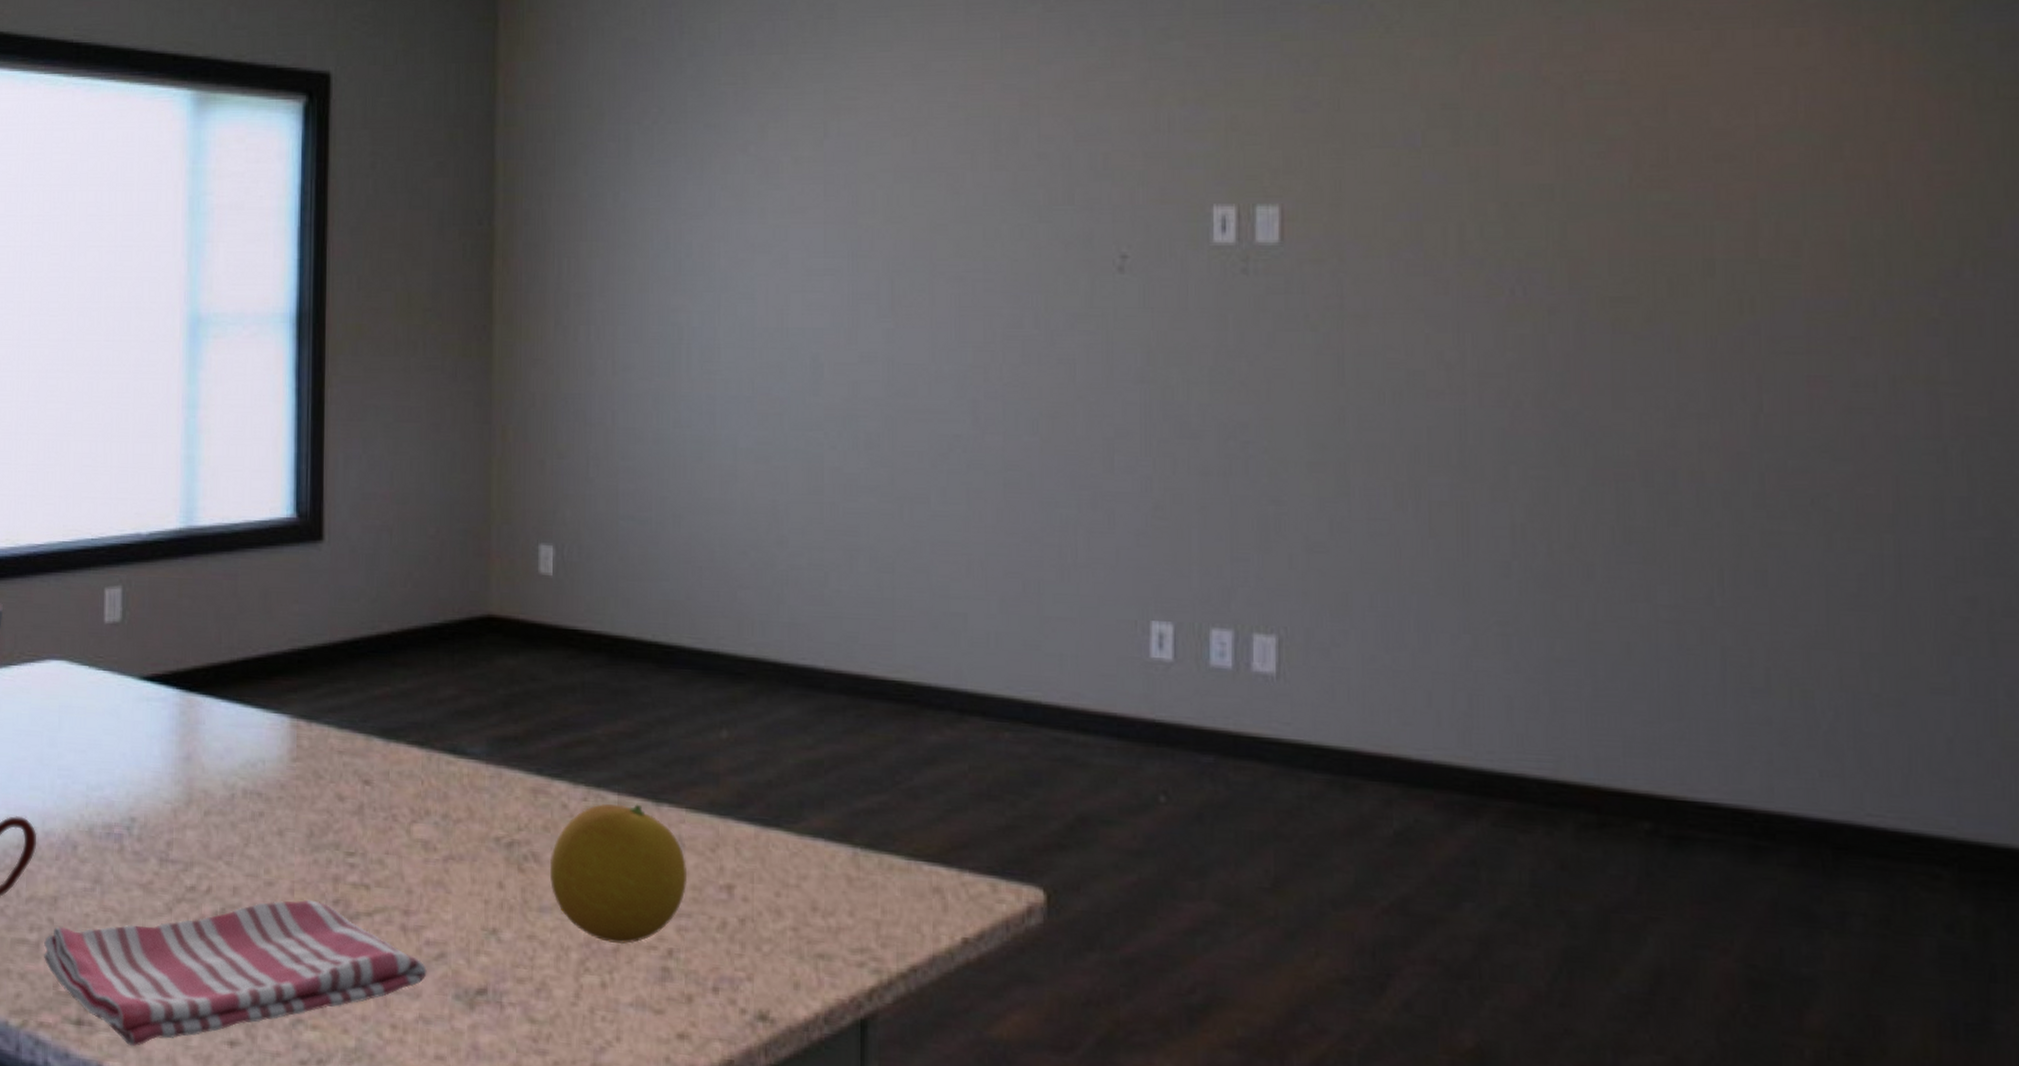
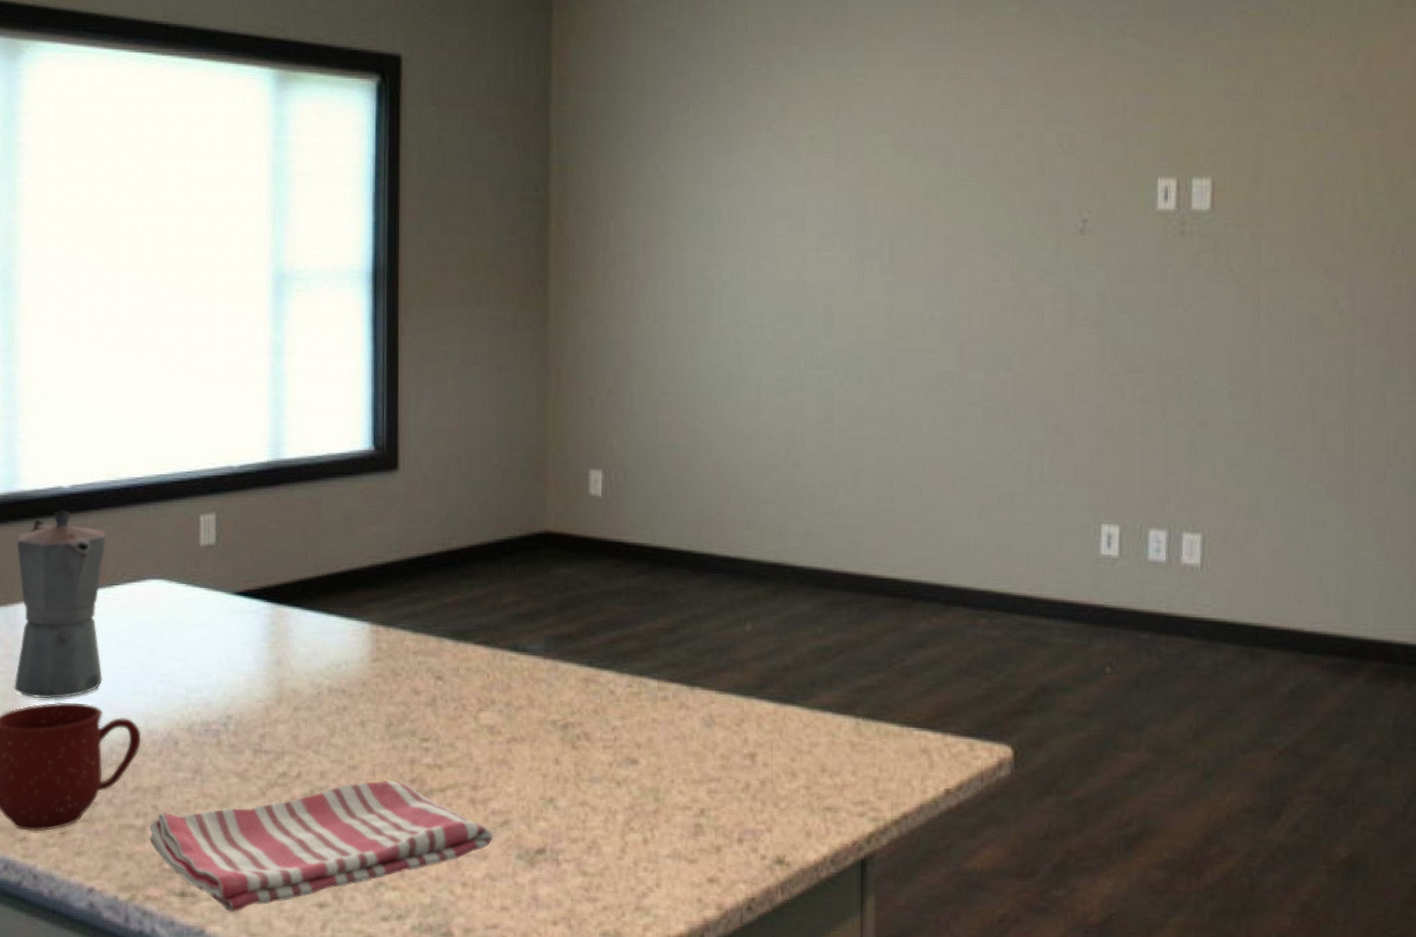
fruit: present [549,804,688,945] -> none [599,688,717,807]

